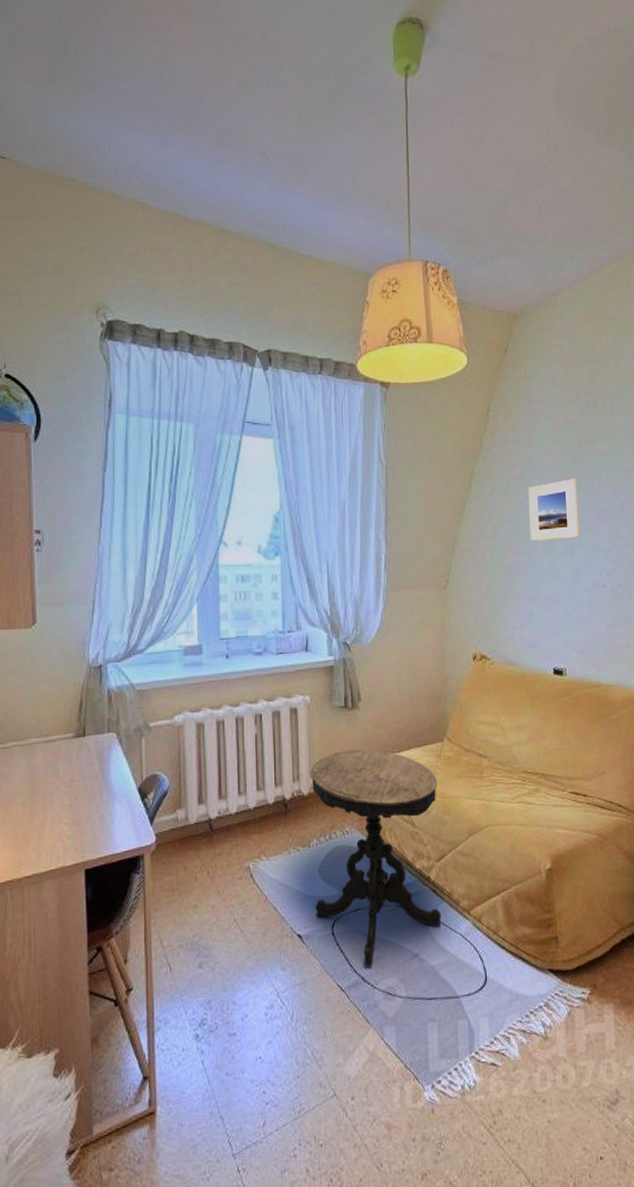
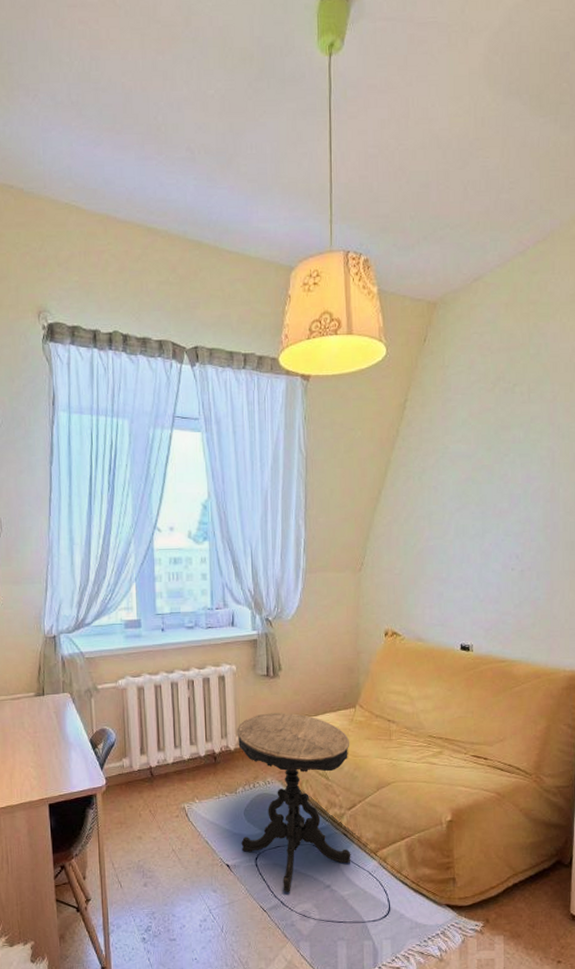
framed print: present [528,478,580,541] -> none [442,466,492,526]

